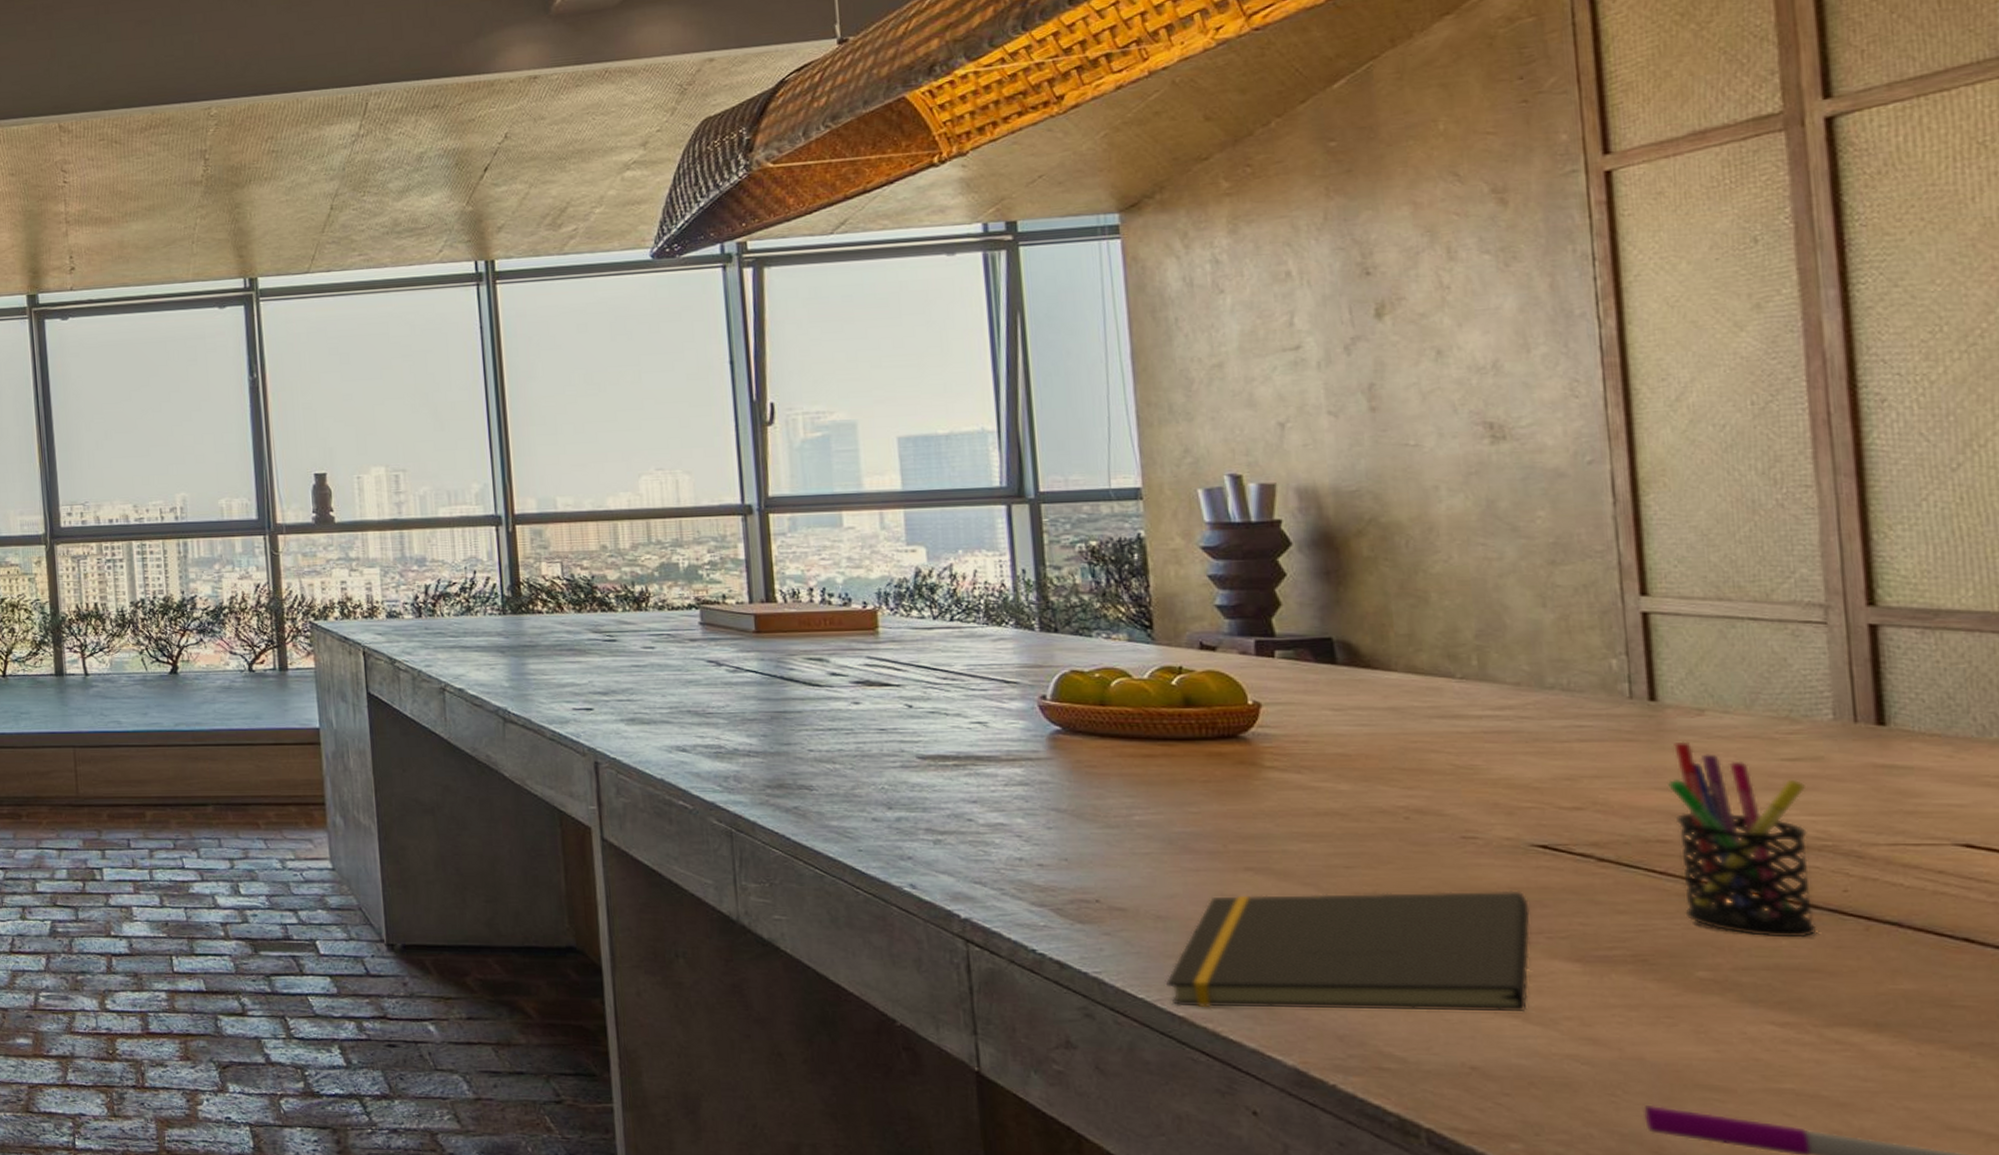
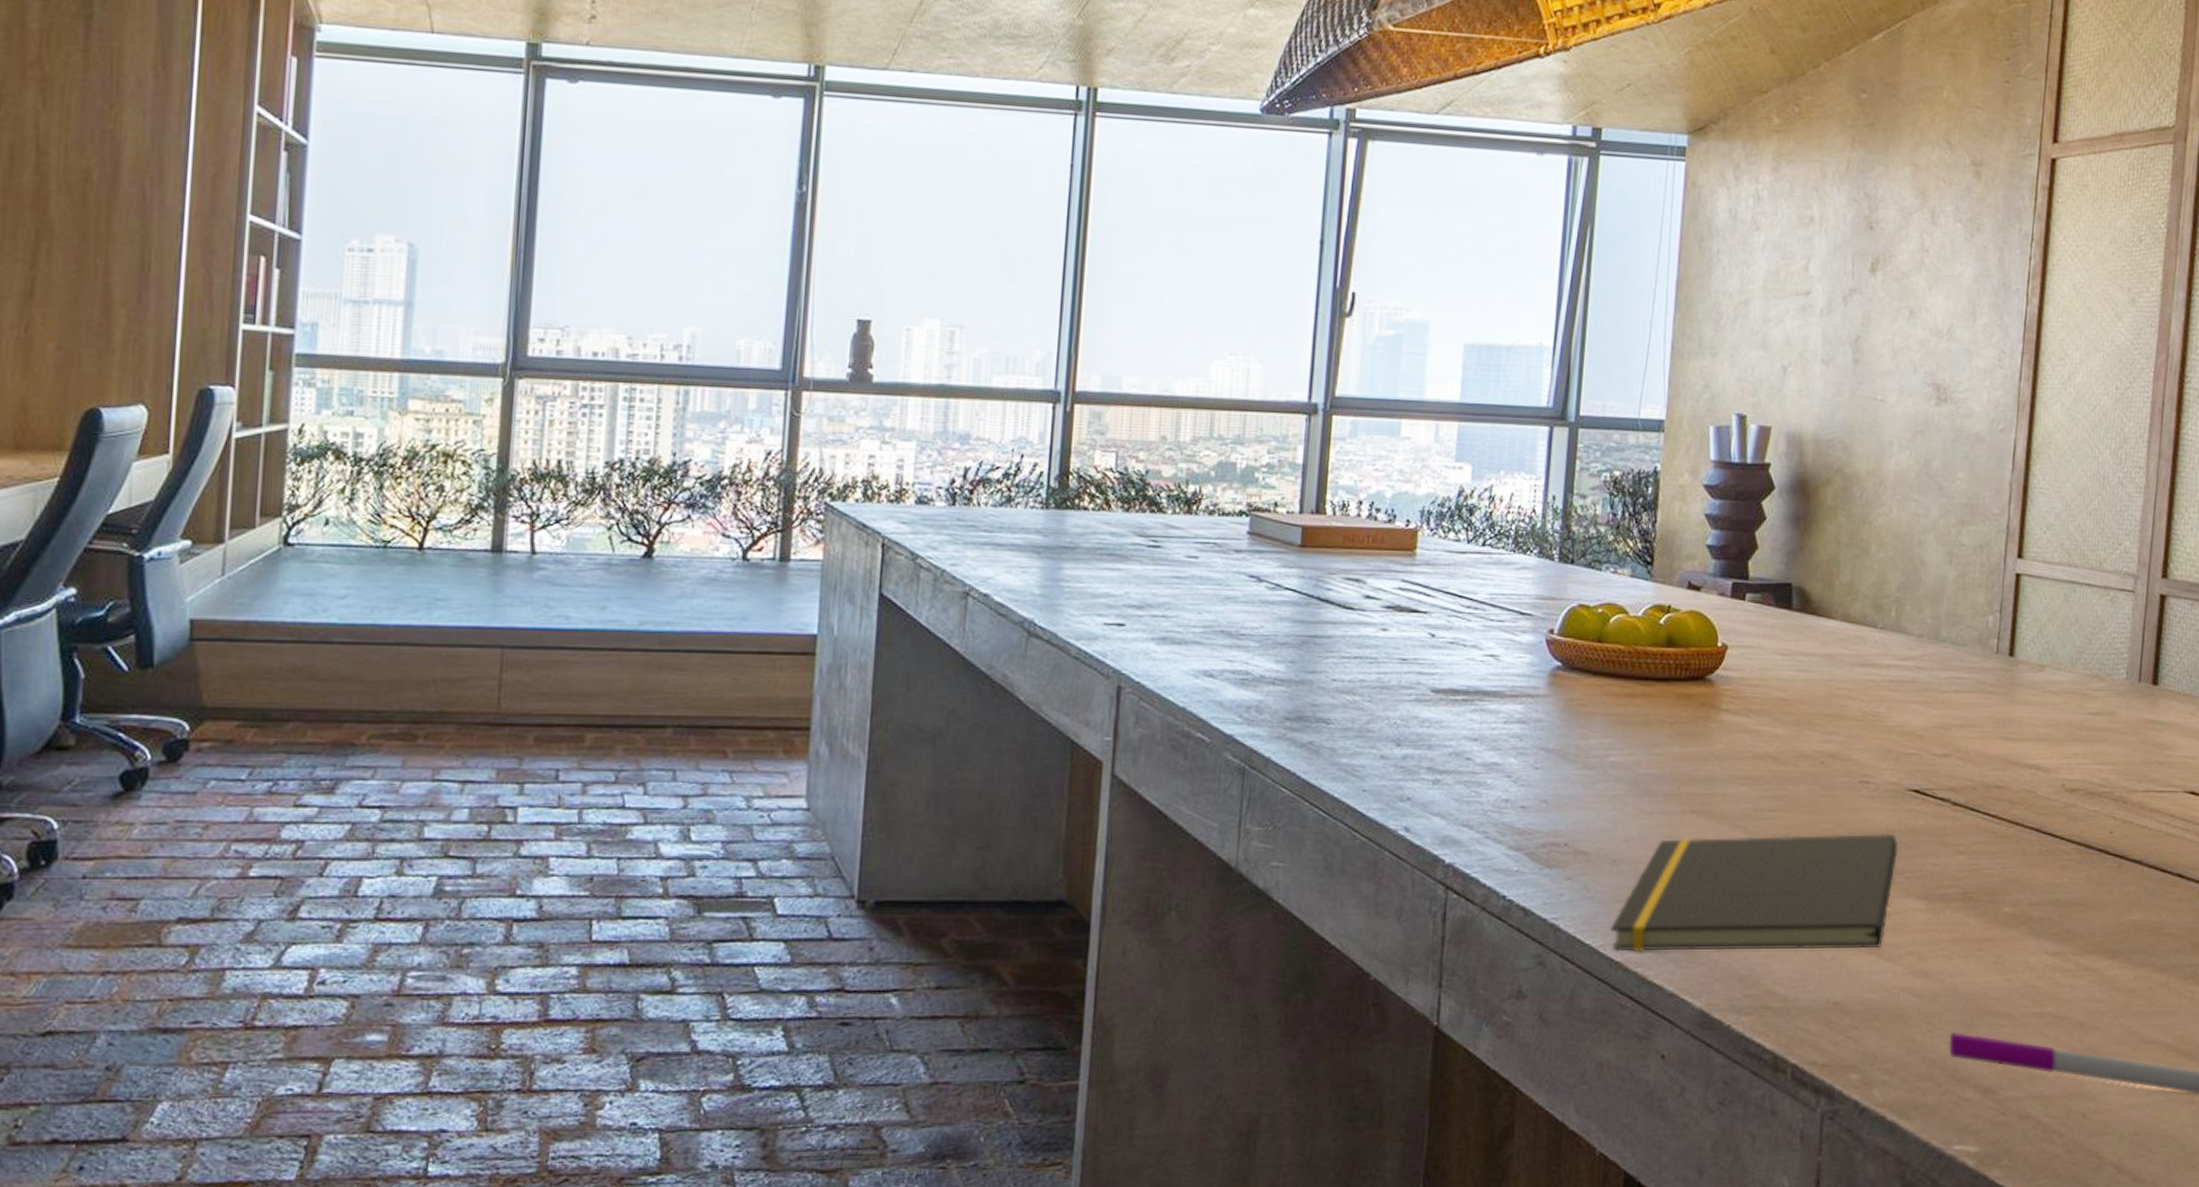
pen holder: present [1668,741,1816,938] -> none [2004,695,2099,875]

